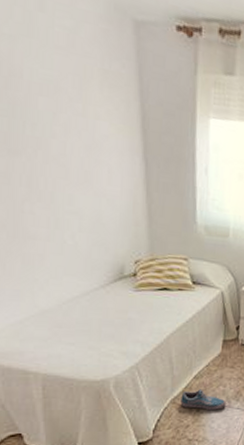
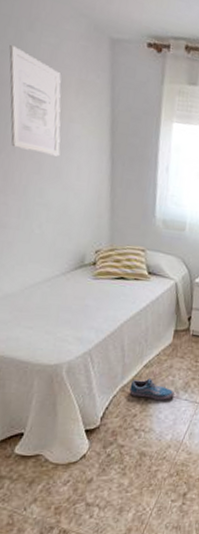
wall art: none [18,29,88,159] -> present [9,45,61,157]

